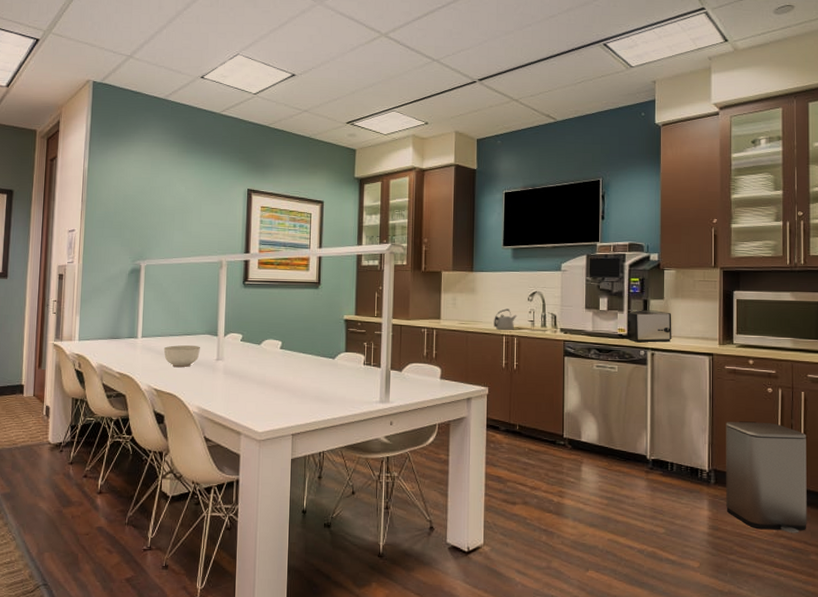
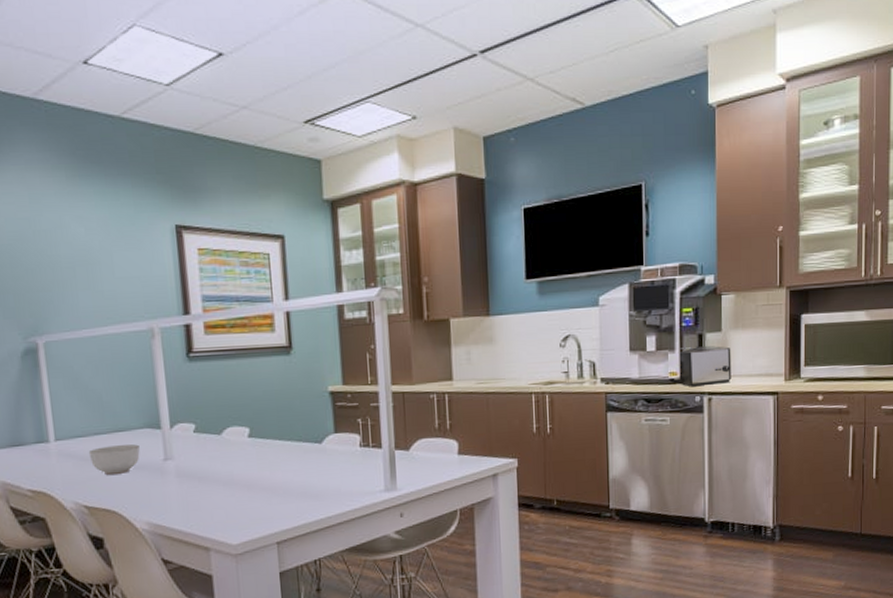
kettle: present [494,308,517,331] -> none [519,359,548,388]
pedal bin: present [726,421,807,533] -> none [792,465,878,584]

